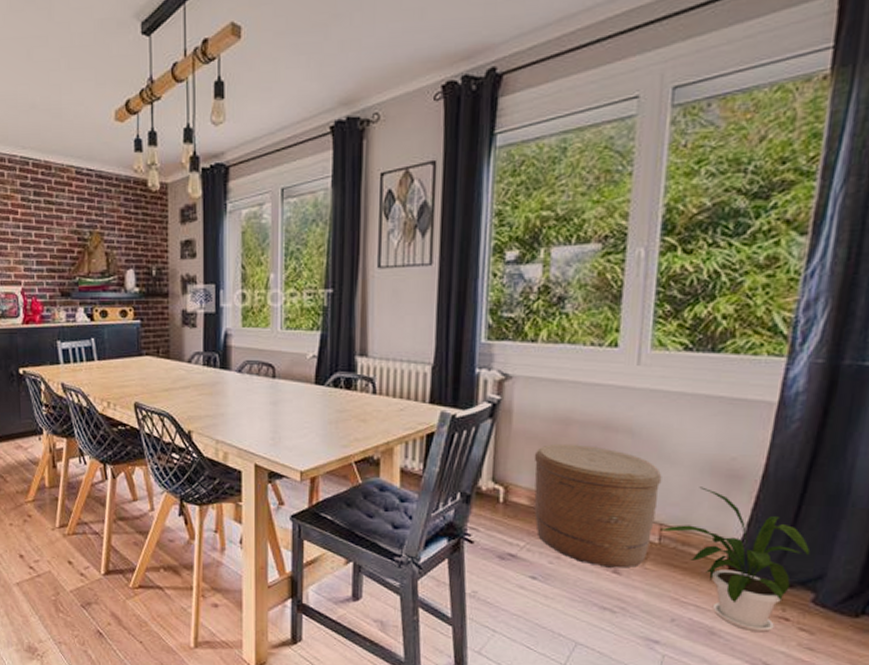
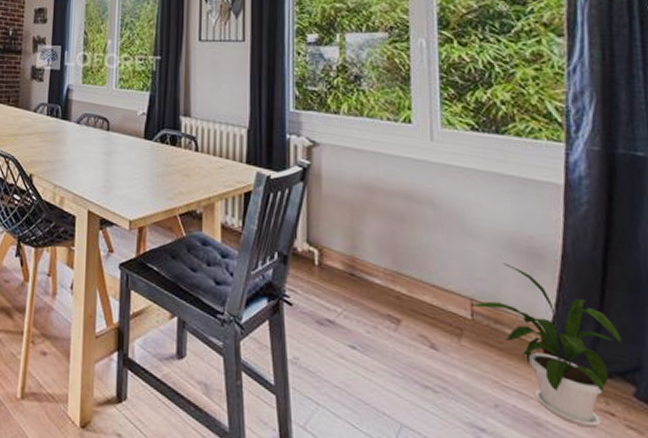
woven basket: present [533,445,662,568] -> none [344,211,467,344]

